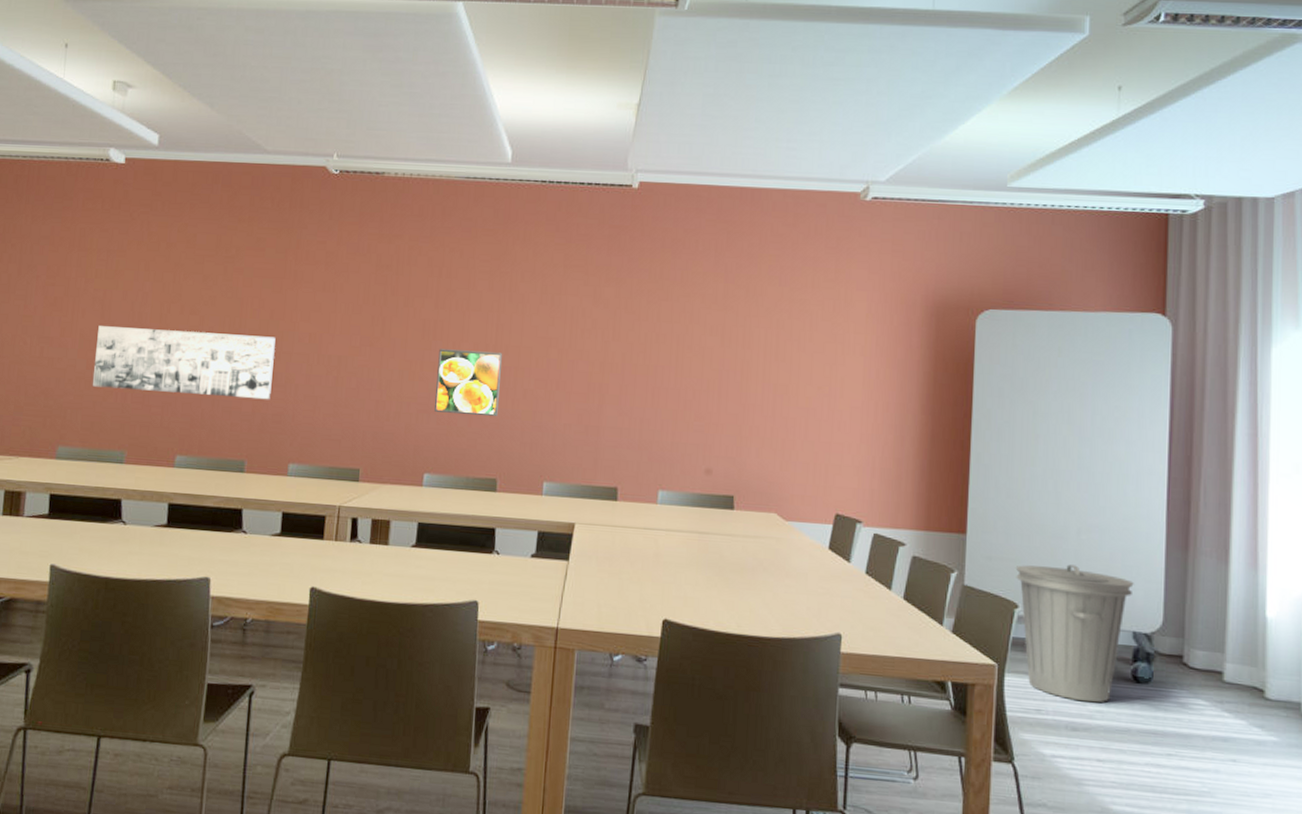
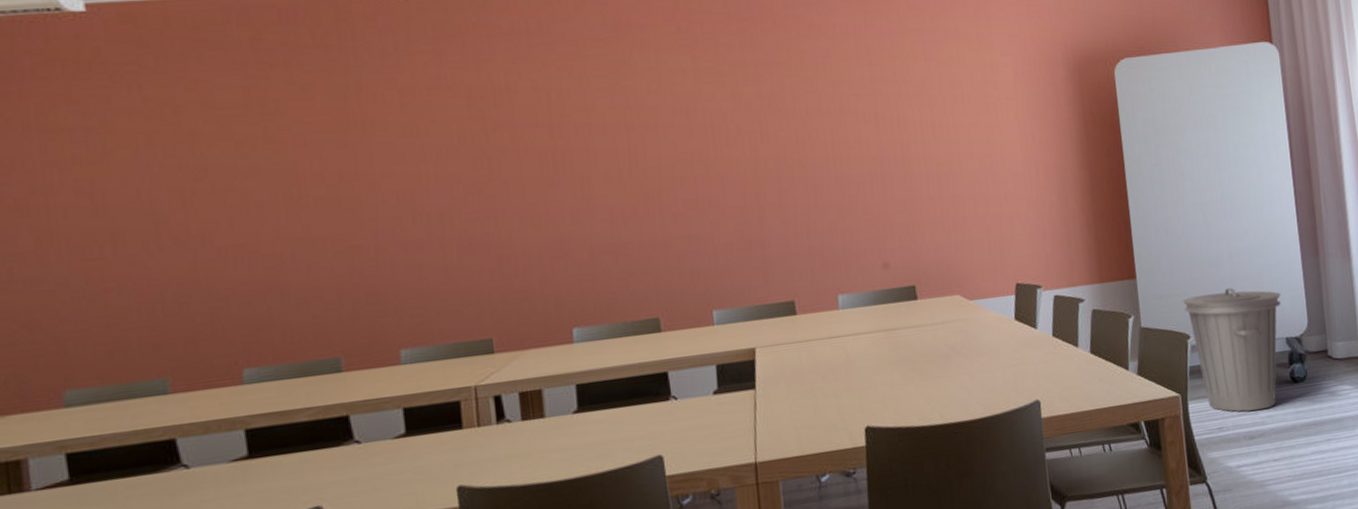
wall art: present [92,326,276,400] -> none [92,202,360,306]
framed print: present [435,349,502,416] -> none [564,177,647,256]

